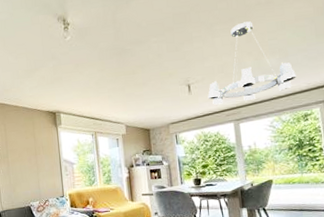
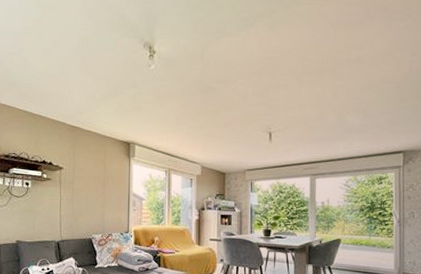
chandelier: present [207,21,296,105] -> none [287,77,376,157]

